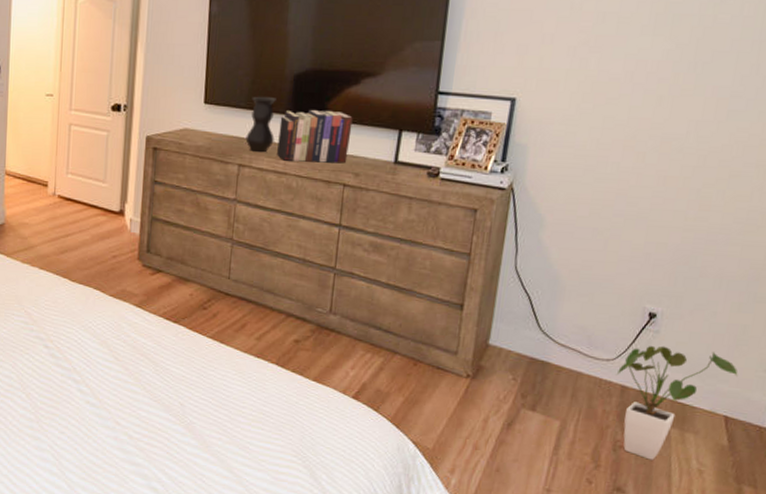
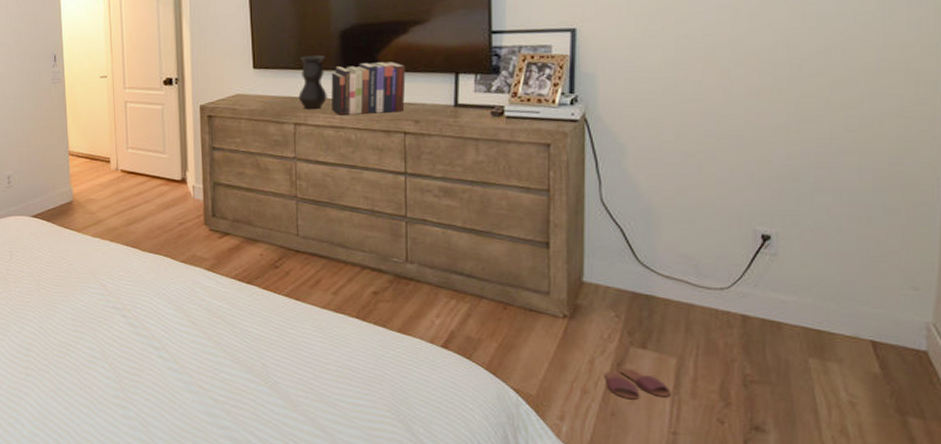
slippers: none [495,428,551,458] -> present [604,368,671,400]
house plant: present [616,346,738,460] -> none [733,269,880,394]

